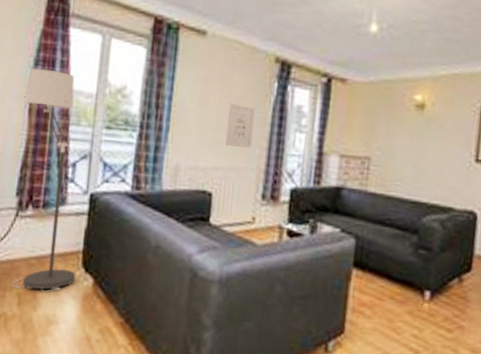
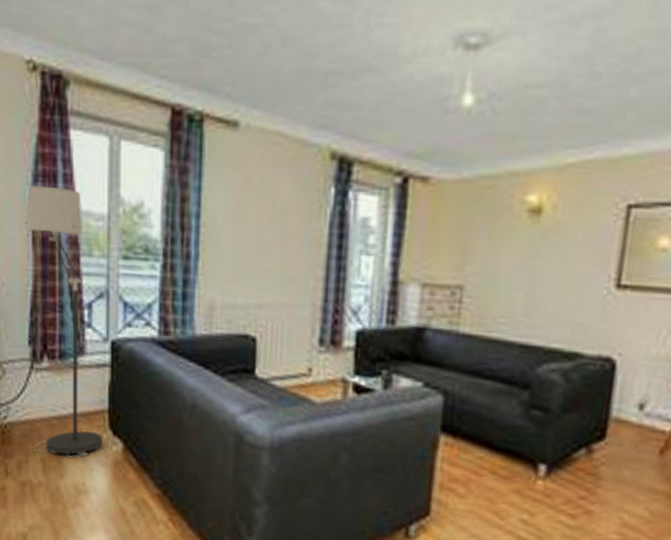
wall art: present [225,103,255,148] -> none [270,219,306,279]

